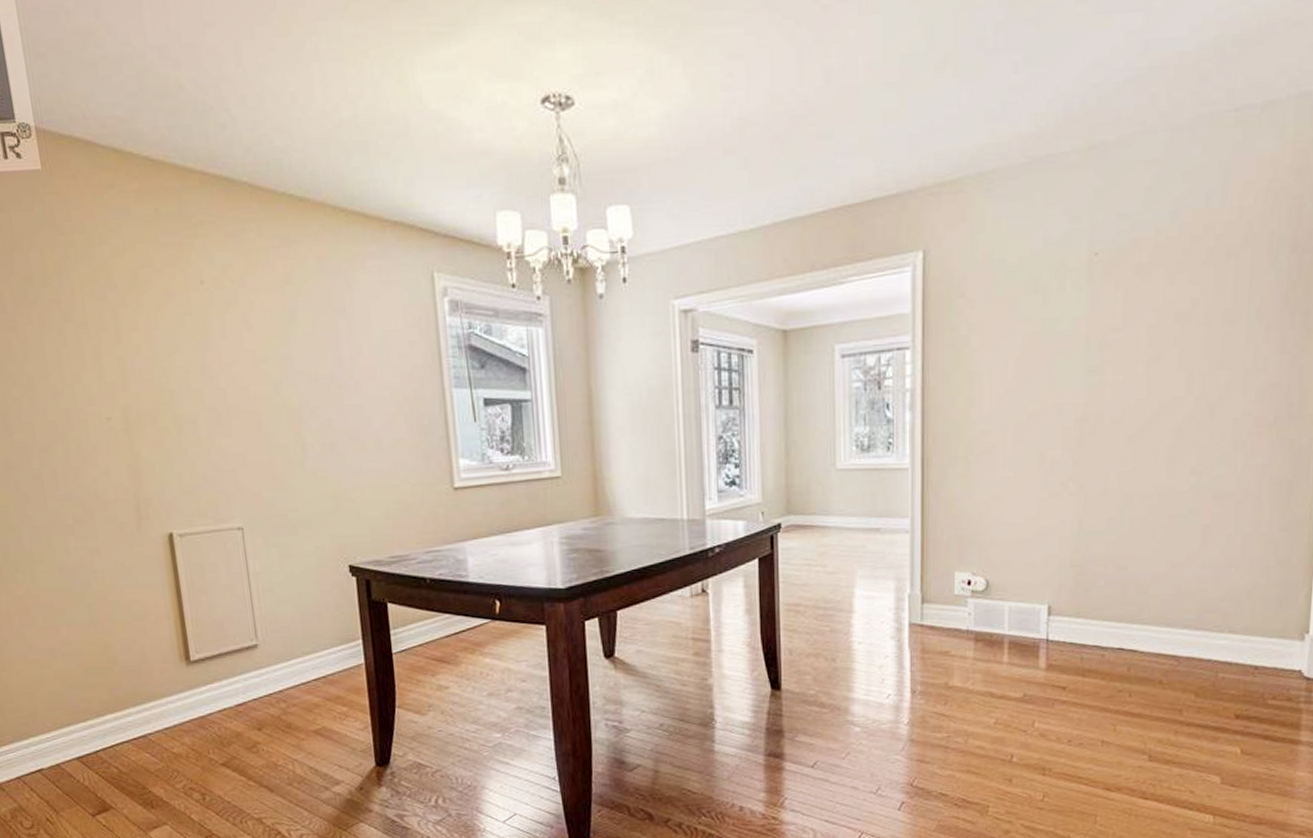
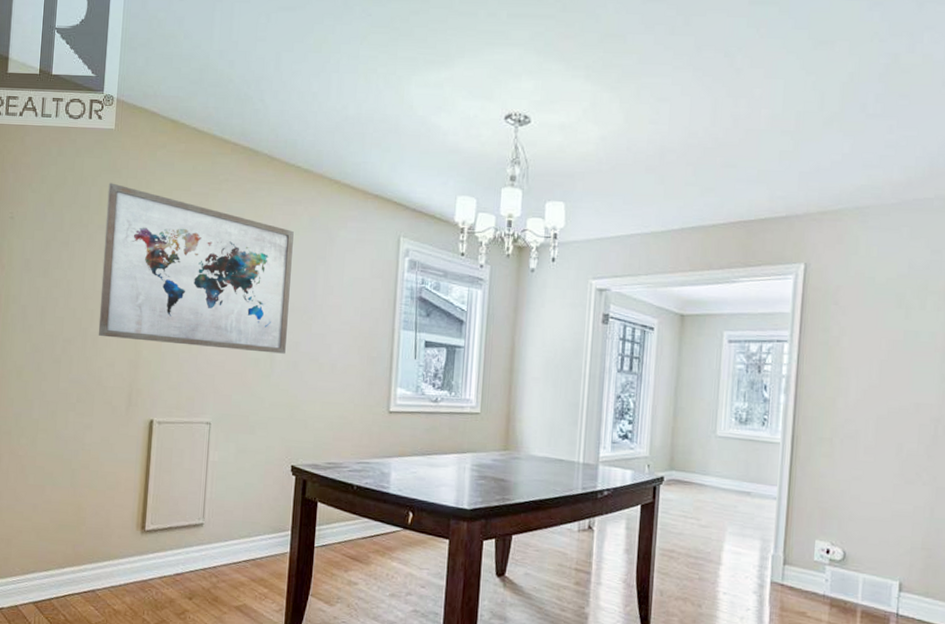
wall art: none [50,242,317,441] -> present [98,183,294,354]

